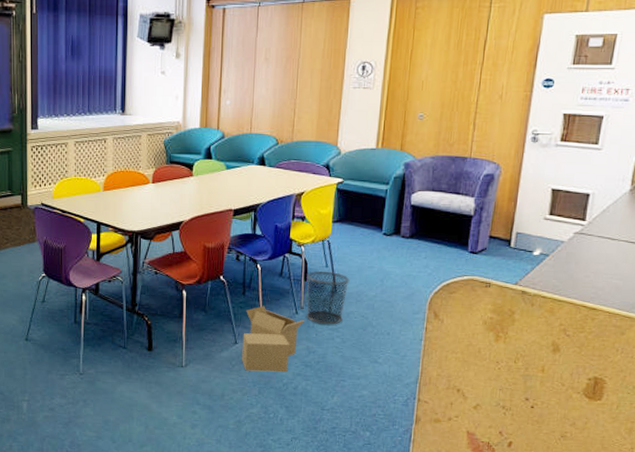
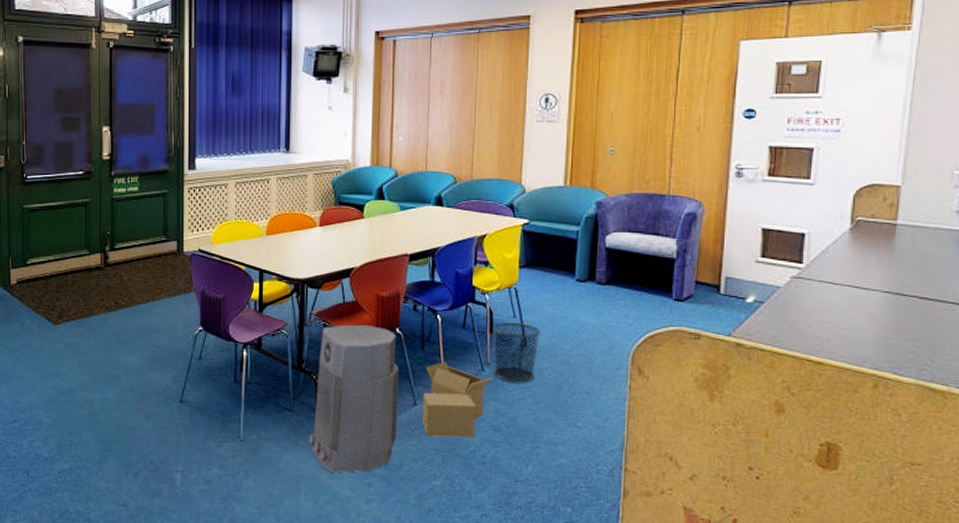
air purifier: none [141,272,223,402] -> present [308,324,400,473]

